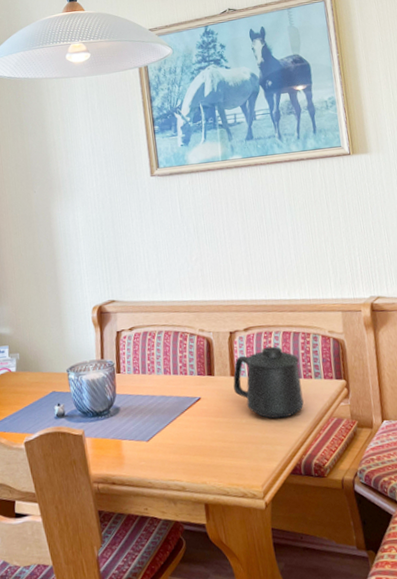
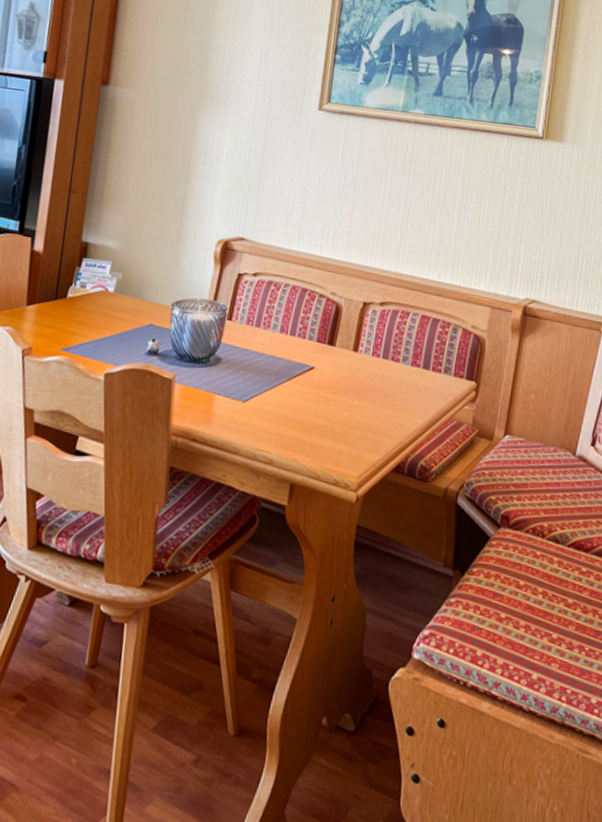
mug: present [233,346,304,419] -> none [353,327,431,410]

